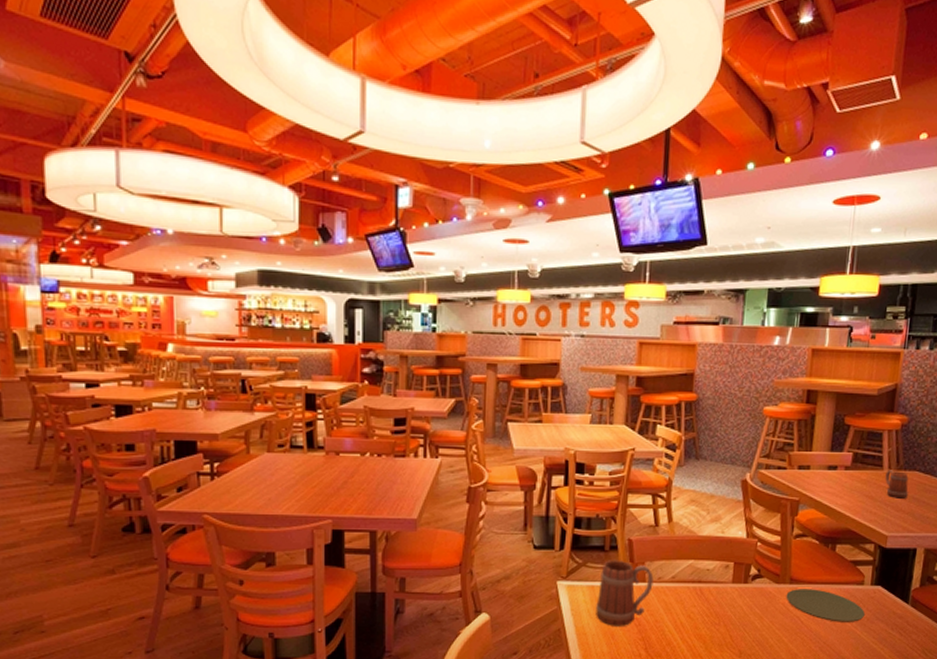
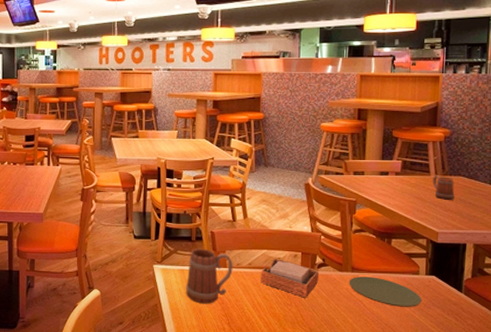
napkin holder: none [685,569,753,616] -> present [261,258,320,298]

